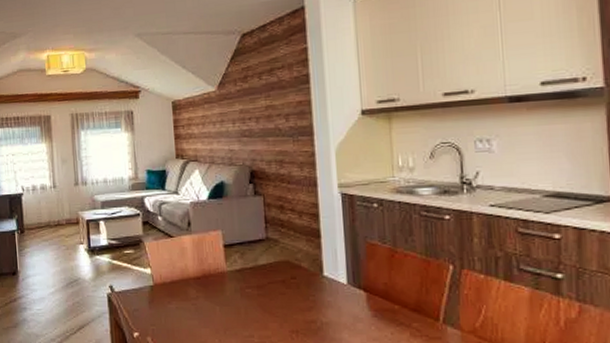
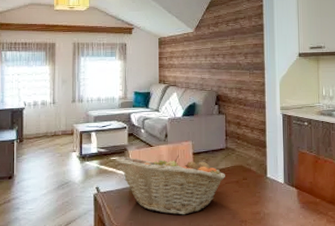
fruit basket: none [128,246,267,322] -> present [114,154,225,215]

